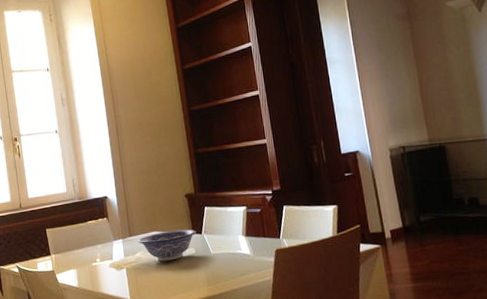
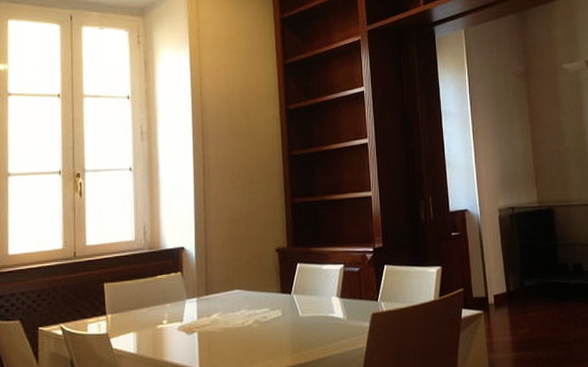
decorative bowl: present [137,229,196,261] -> none [215,288,285,325]

